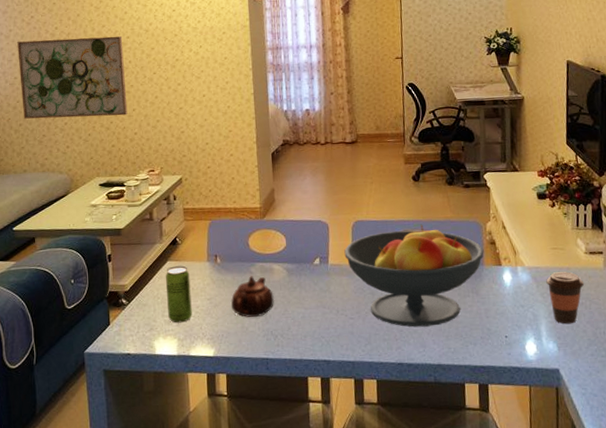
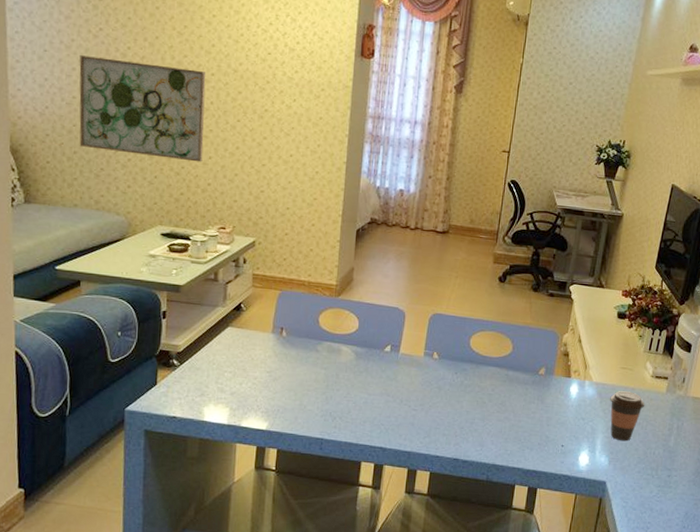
beverage can: present [165,265,192,323] -> none [222,333,251,392]
teapot: present [230,276,274,318] -> none [291,354,338,397]
fruit bowl: present [344,224,484,327] -> none [417,326,557,427]

